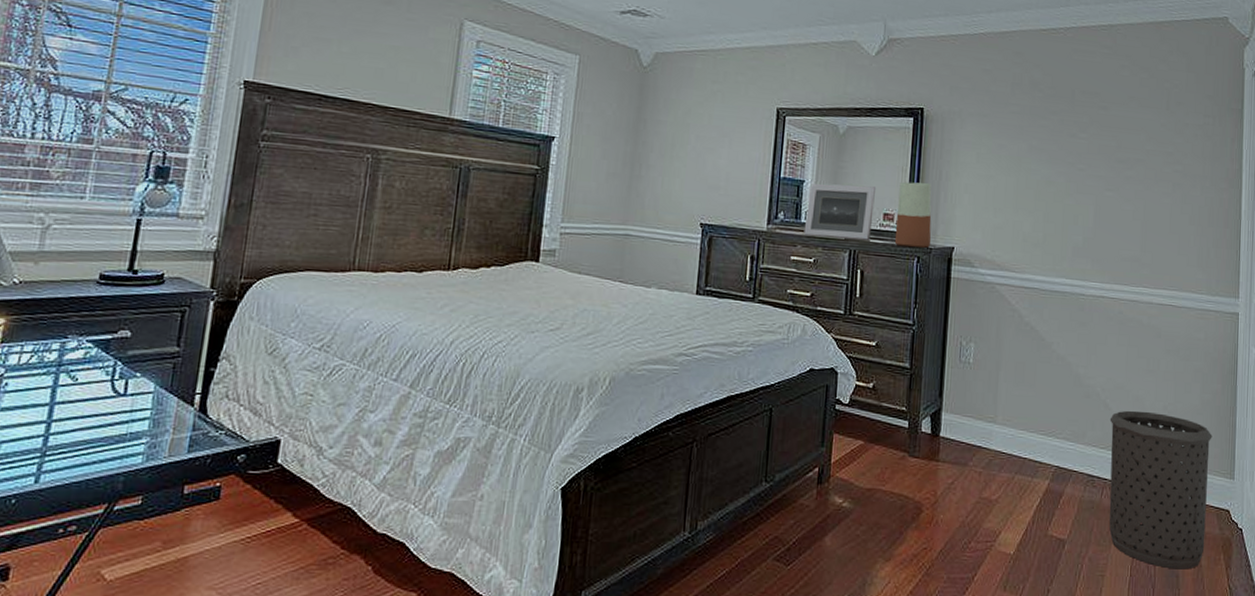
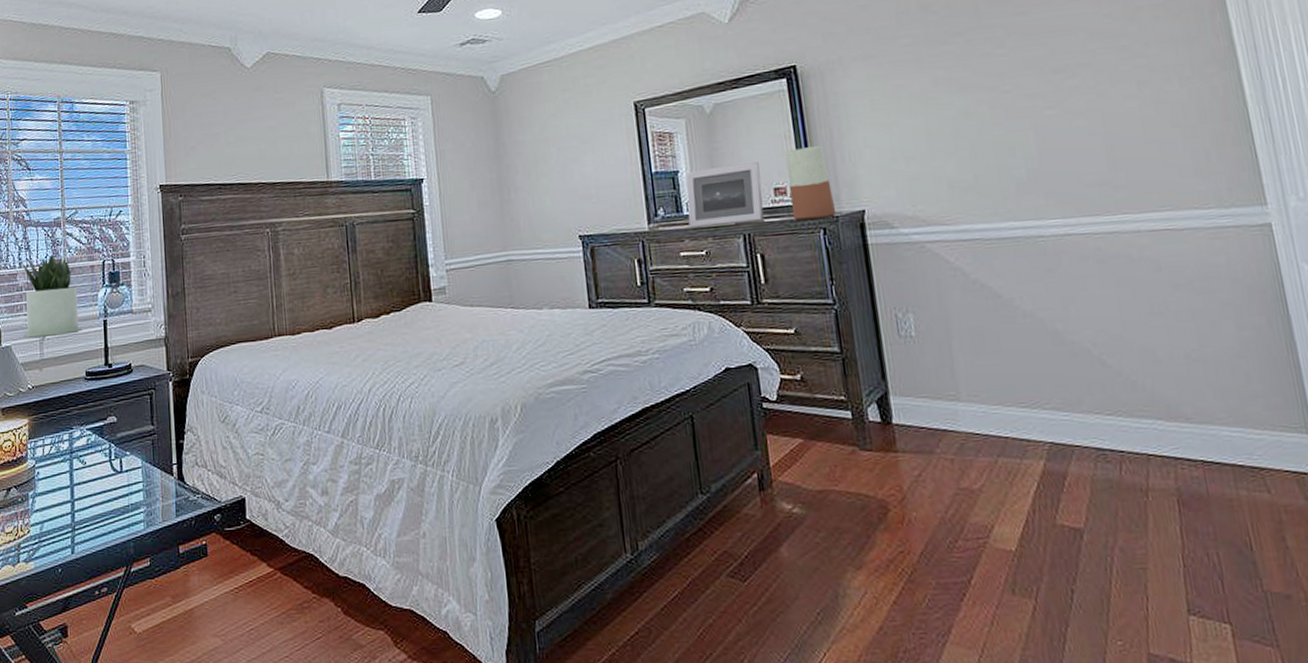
planter: none [17,130,108,229] -> present [21,255,84,339]
laundry basket: present [1109,410,1212,570] -> none [1111,362,1288,554]

